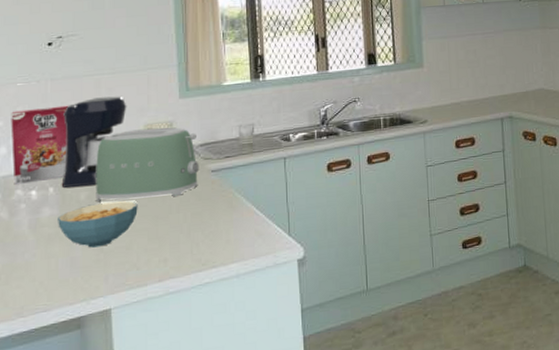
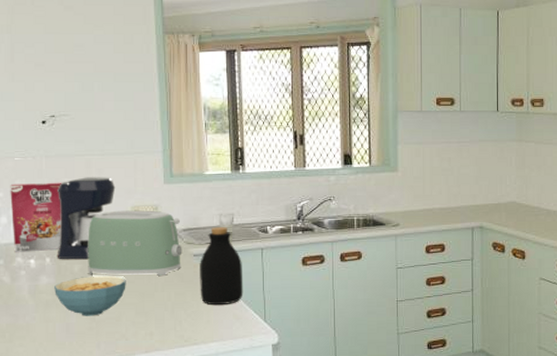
bottle: none [218,138,266,223] -> present [200,227,244,306]

